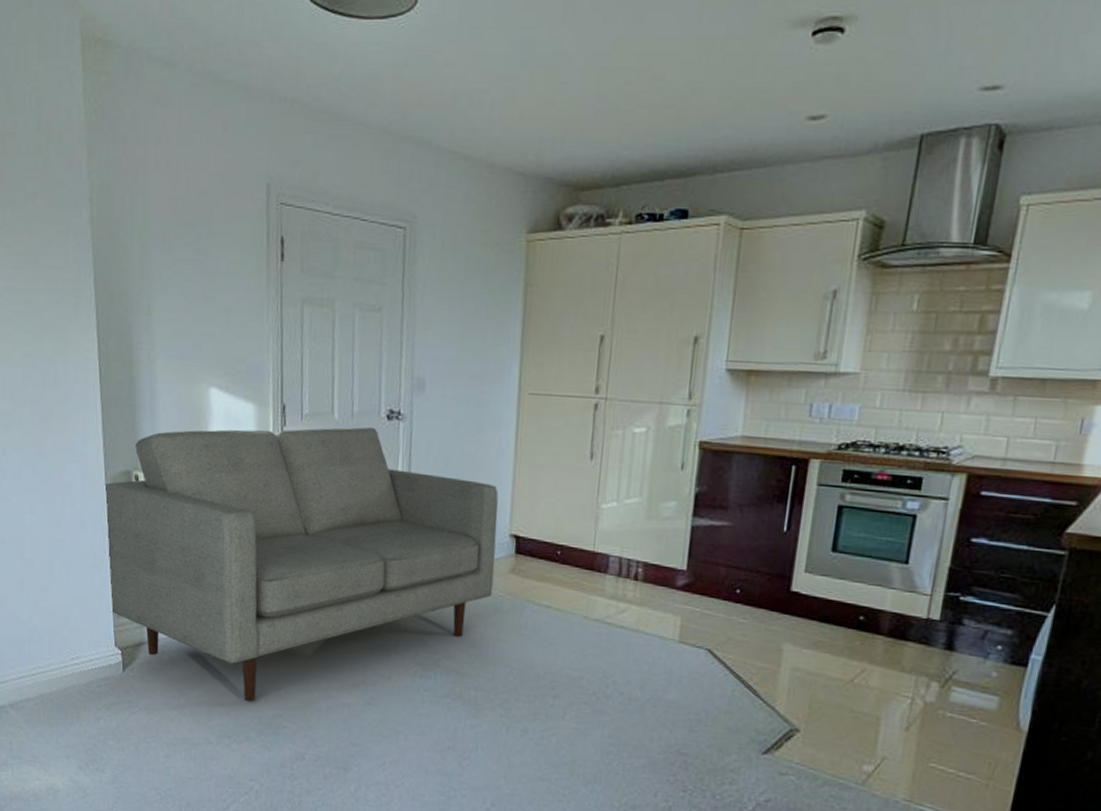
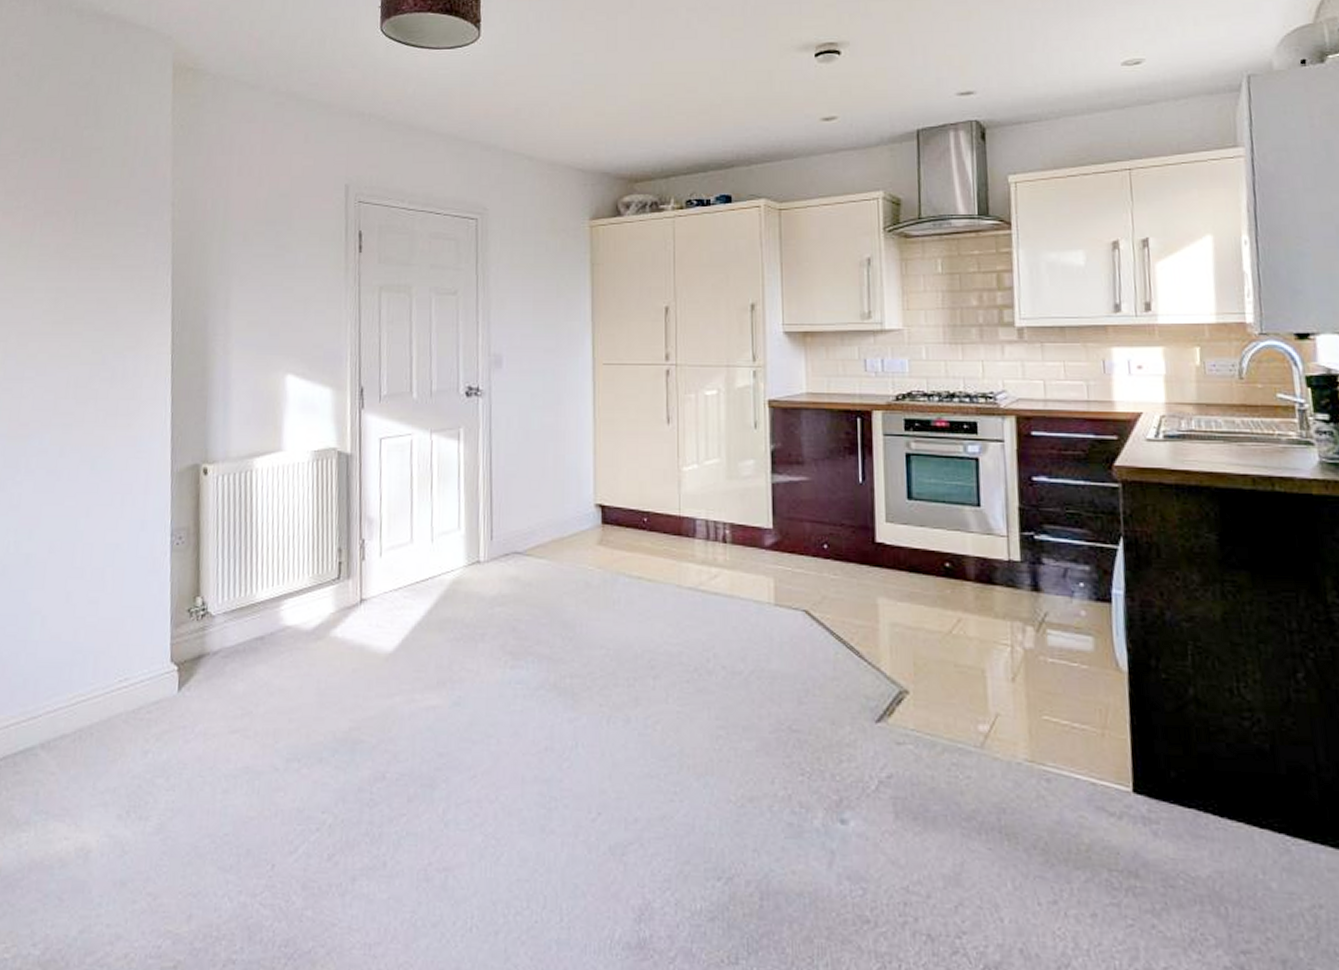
sofa: present [103,427,499,702] -> none [167,405,582,715]

